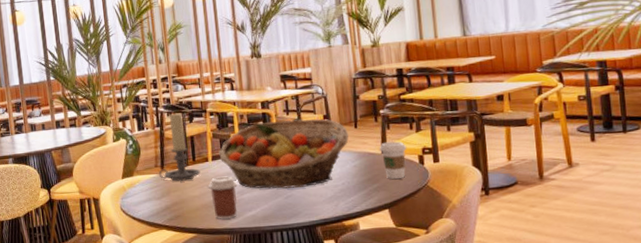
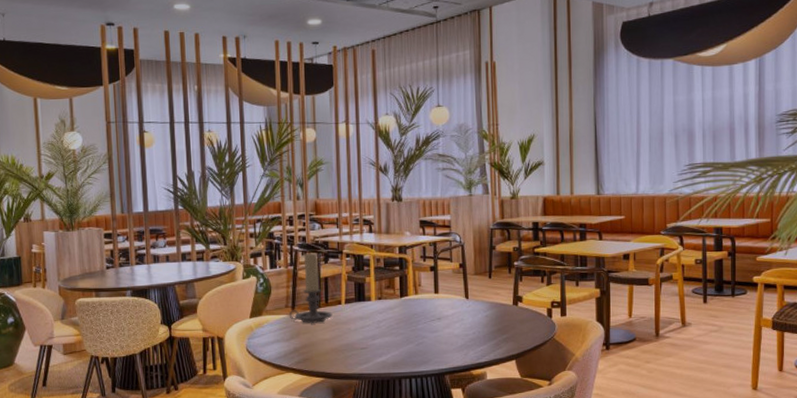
coffee cup: present [208,176,238,219] -> none [339,320,370,364]
fruit basket: present [219,119,349,189] -> none [352,266,482,335]
coffee cup: present [379,141,407,179] -> none [510,293,537,330]

